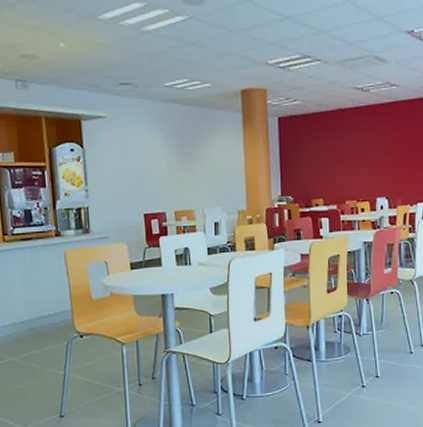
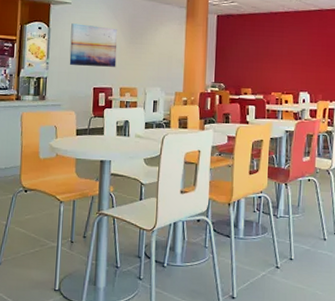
wall art: none [109,141,167,190] -> present [69,23,118,67]

